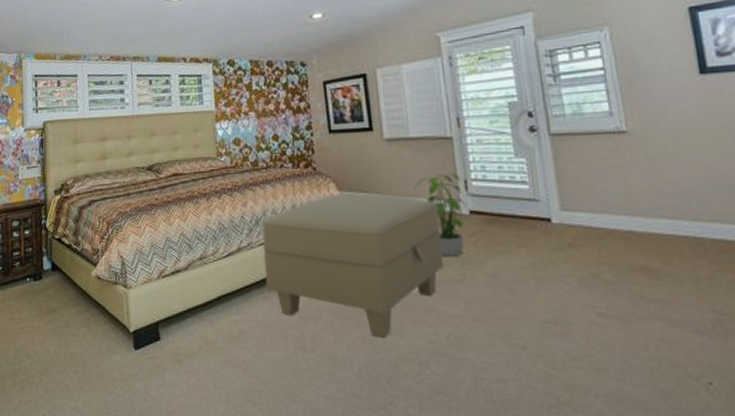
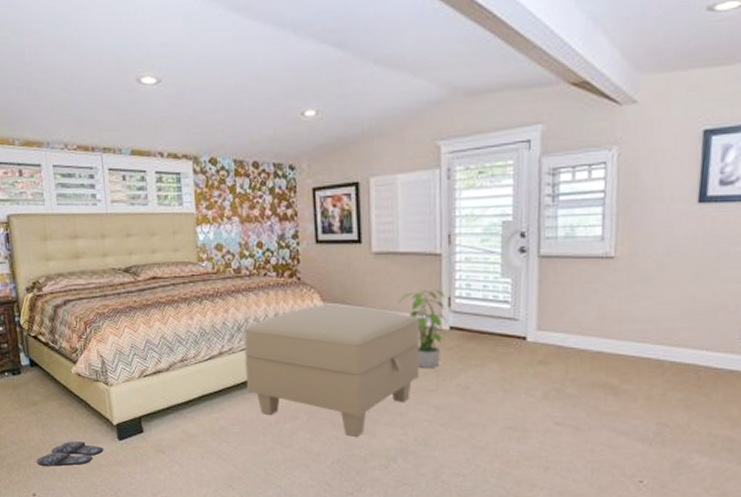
slippers: none [50,352,119,382] -> present [37,441,104,466]

